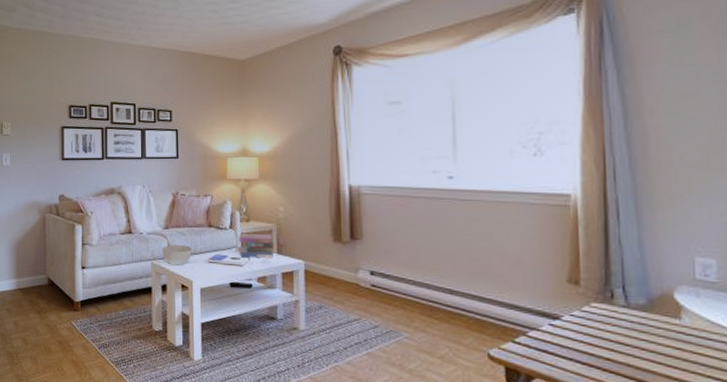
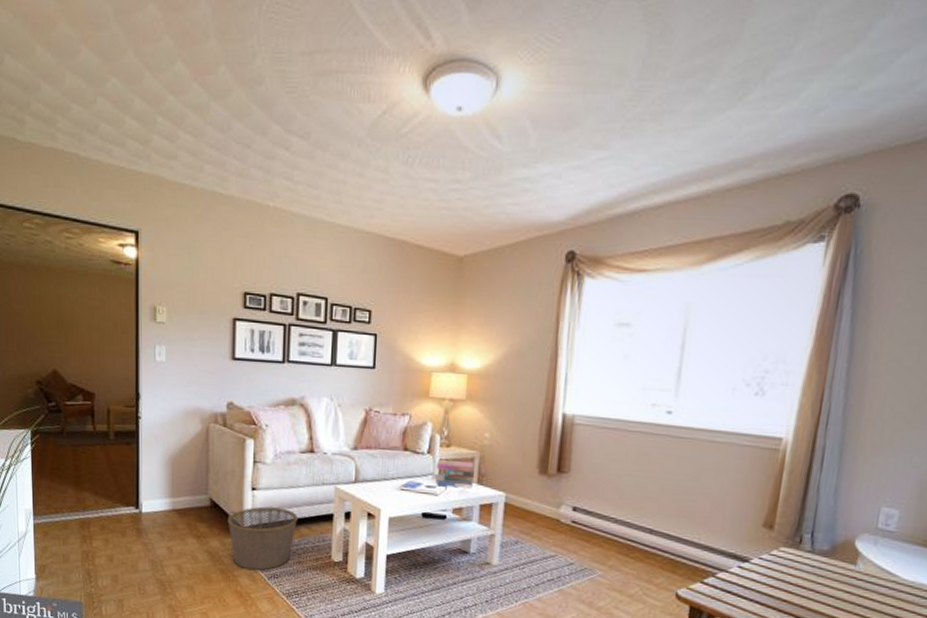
basket: none [63,283,122,341] -> present [227,506,299,571]
bowl: present [162,245,192,266] -> none [348,468,383,492]

